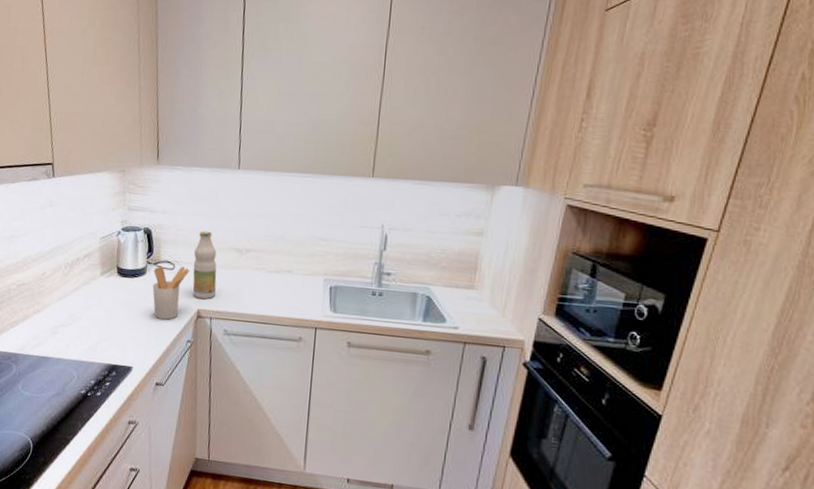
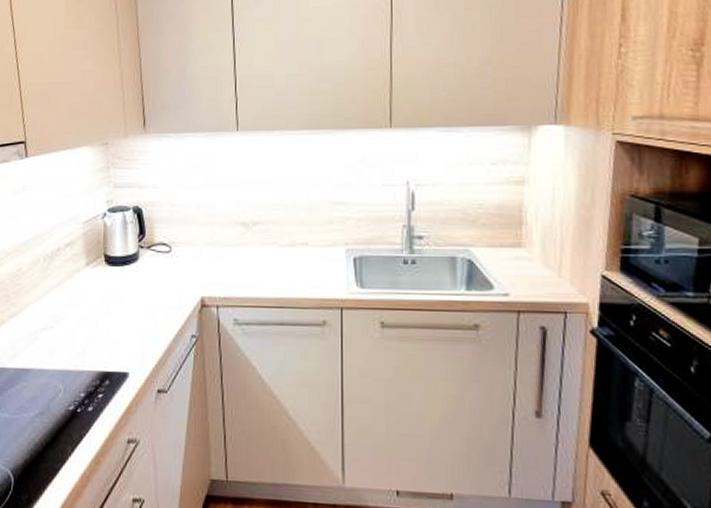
utensil holder: present [152,266,190,320] -> none [147,248,190,313]
bottle: present [193,231,217,300] -> none [192,205,221,285]

